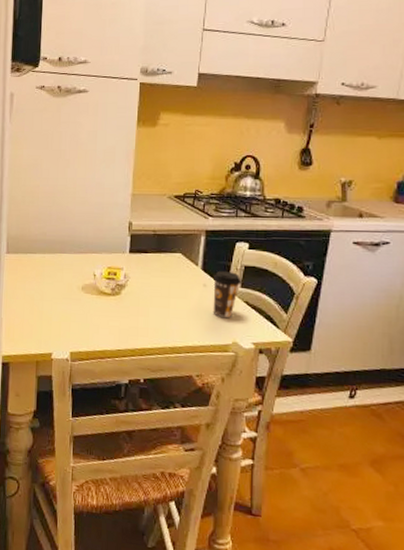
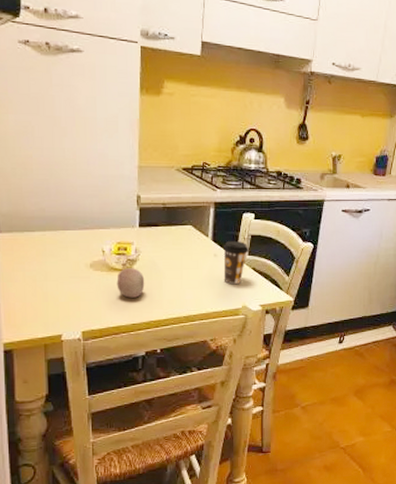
fruit: none [105,293,132,323] -> present [116,268,145,298]

